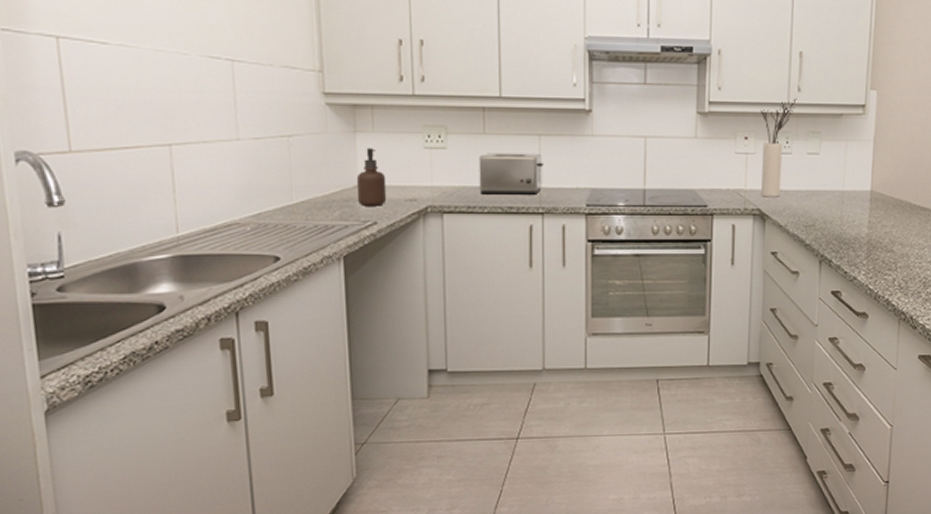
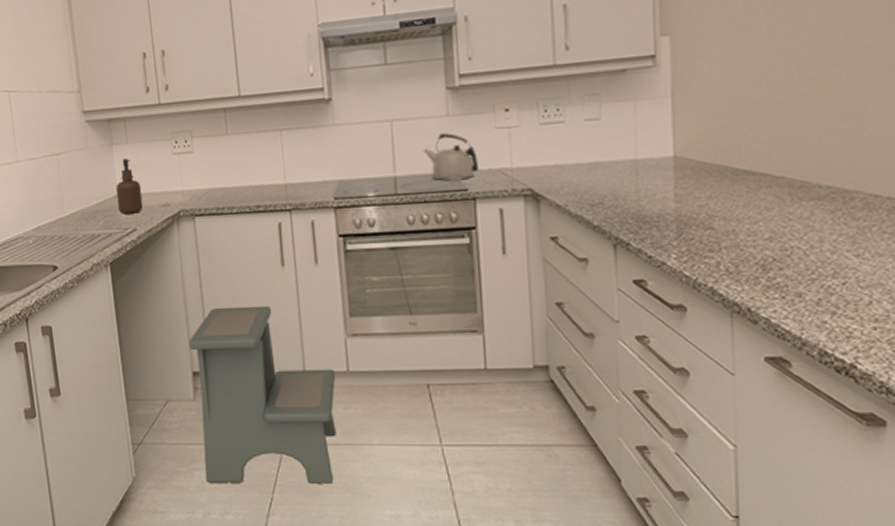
step stool: none [426,305,574,479] -> present [188,305,337,484]
toaster: present [479,153,543,196] -> none [224,149,287,195]
kettle: none [672,154,718,198] -> present [424,133,478,182]
vase: present [760,97,797,199] -> none [520,57,565,176]

